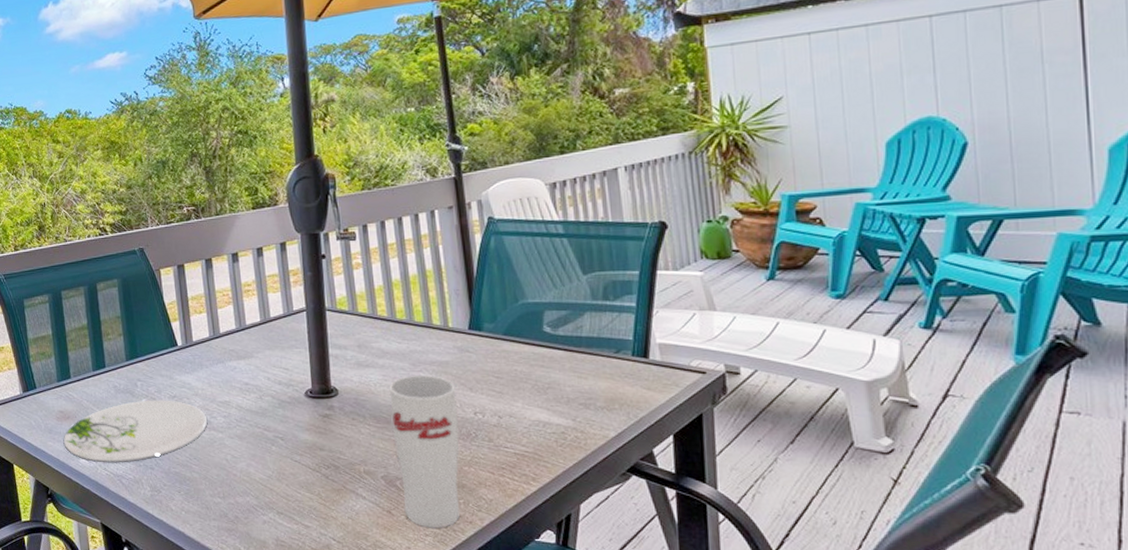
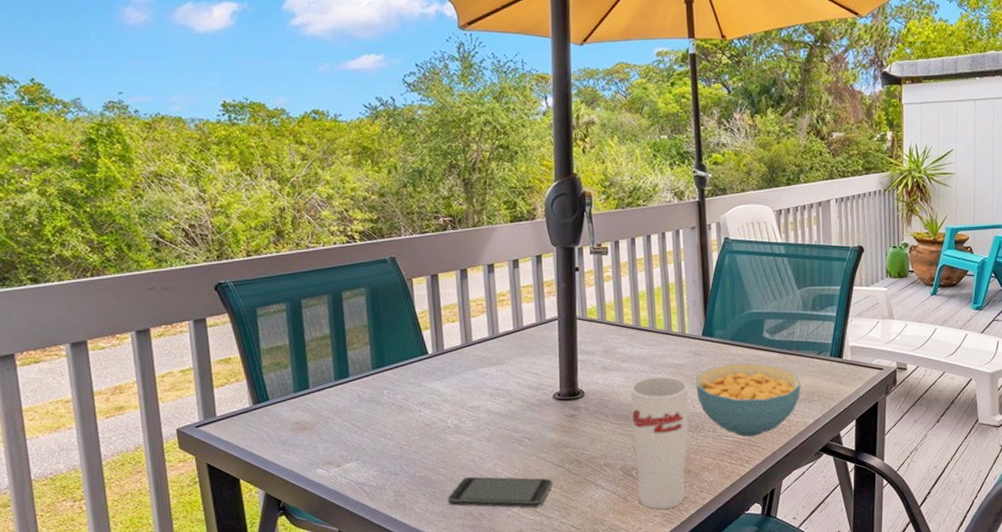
plate: present [63,400,208,463] -> none [299,407,457,472]
smartphone: none [201,476,309,514] -> present [447,476,553,508]
cereal bowl: none [464,362,597,450] -> present [696,363,801,437]

